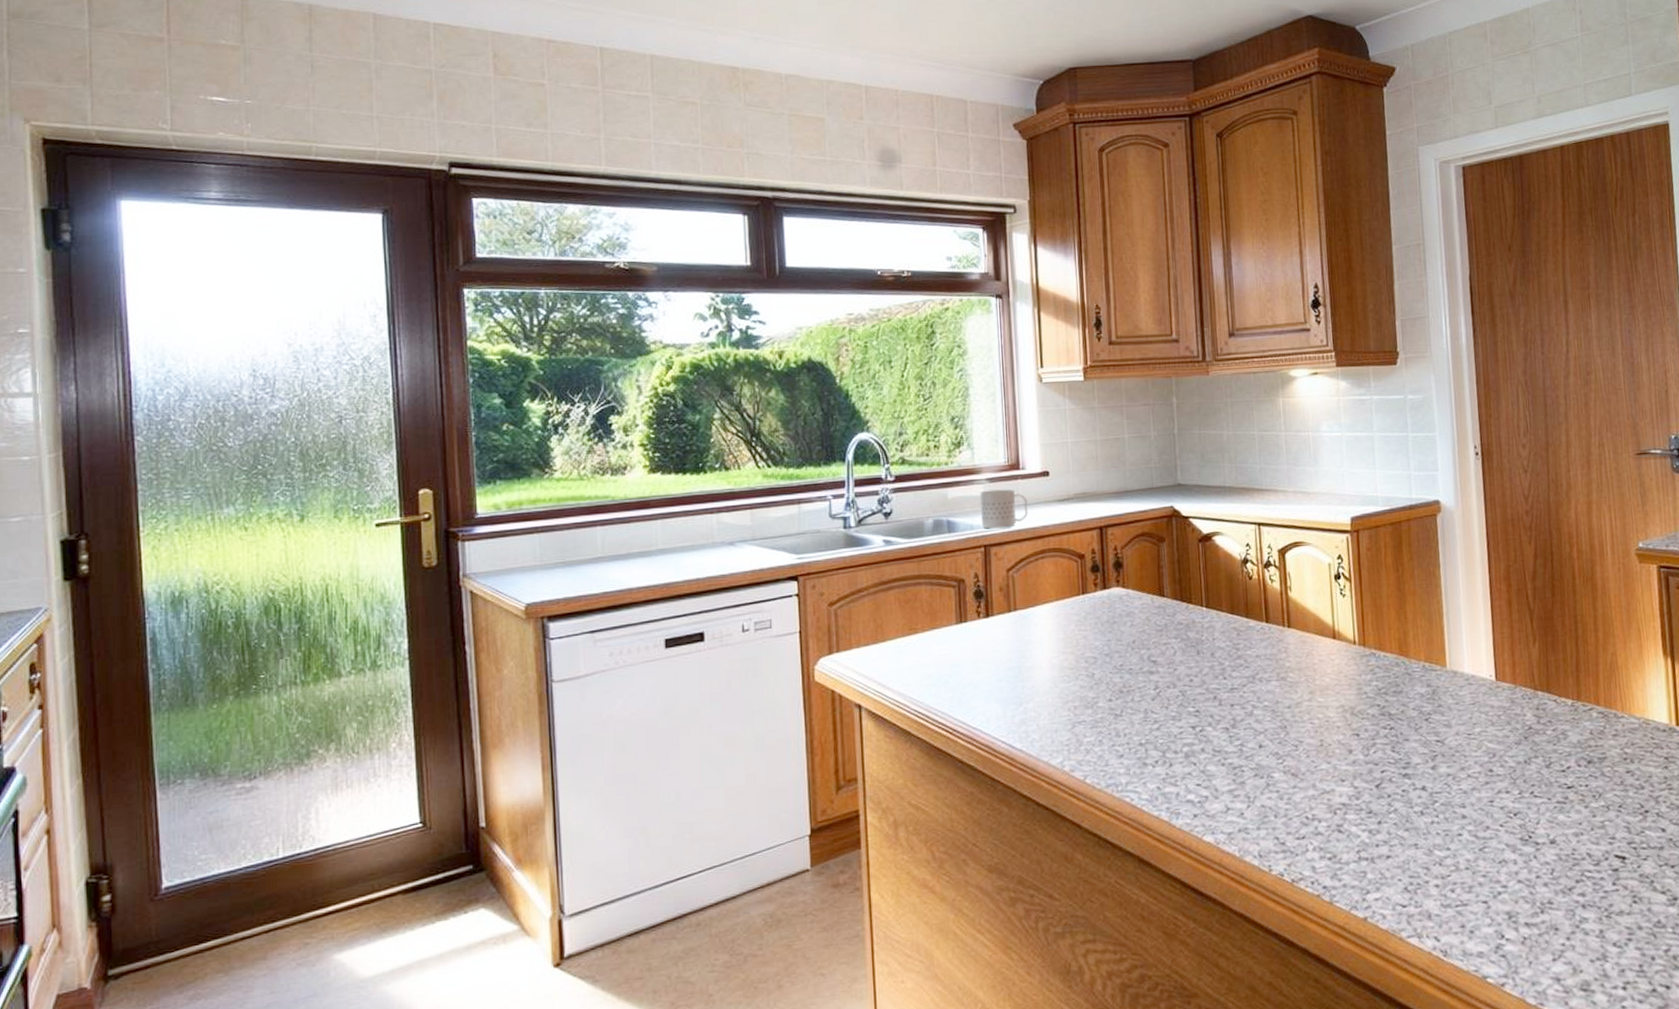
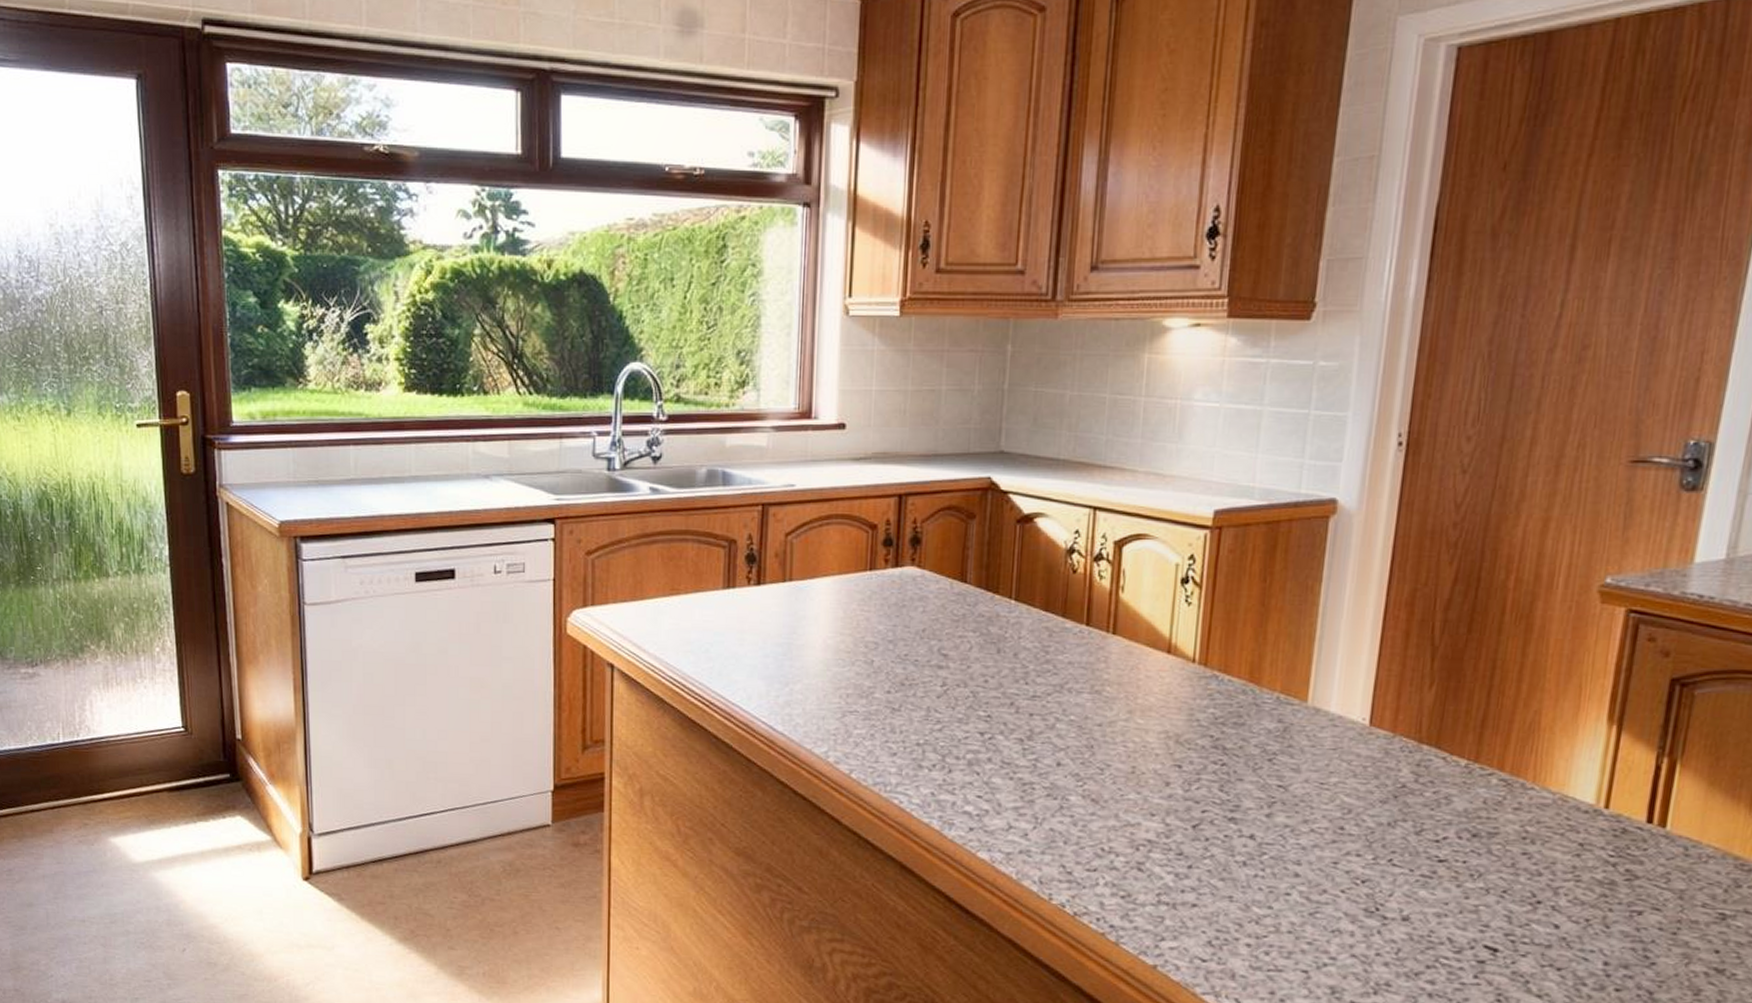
mug: present [980,489,1028,529] -> none [762,440,817,486]

